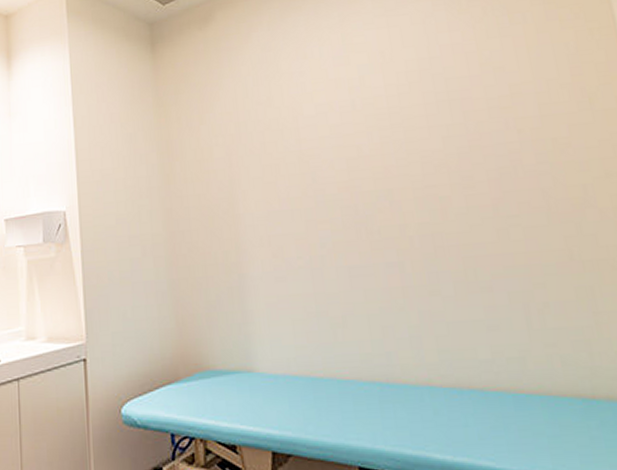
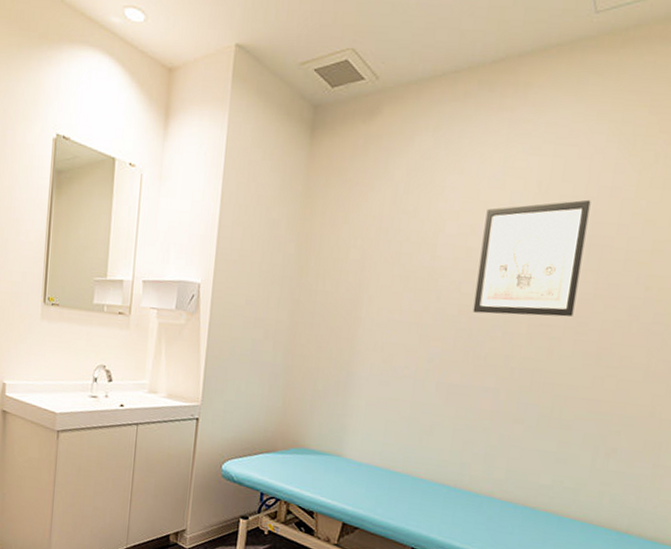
wall art: none [338,59,455,187] -> present [472,199,591,317]

